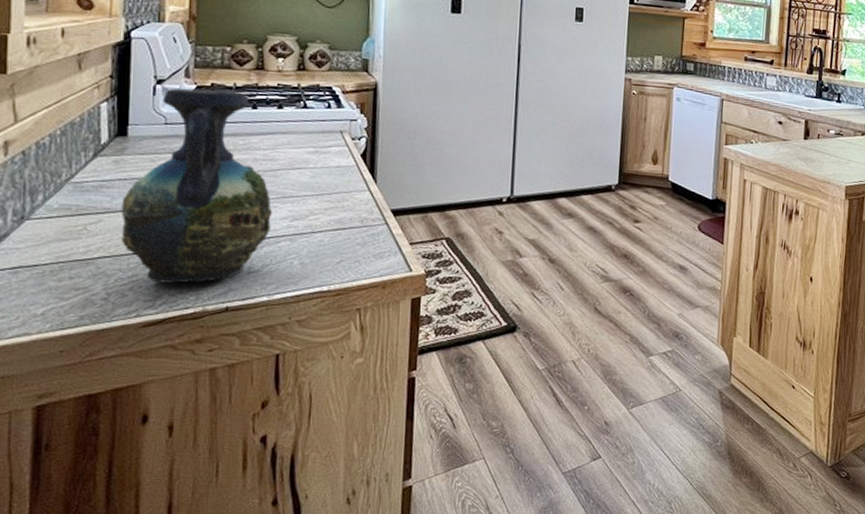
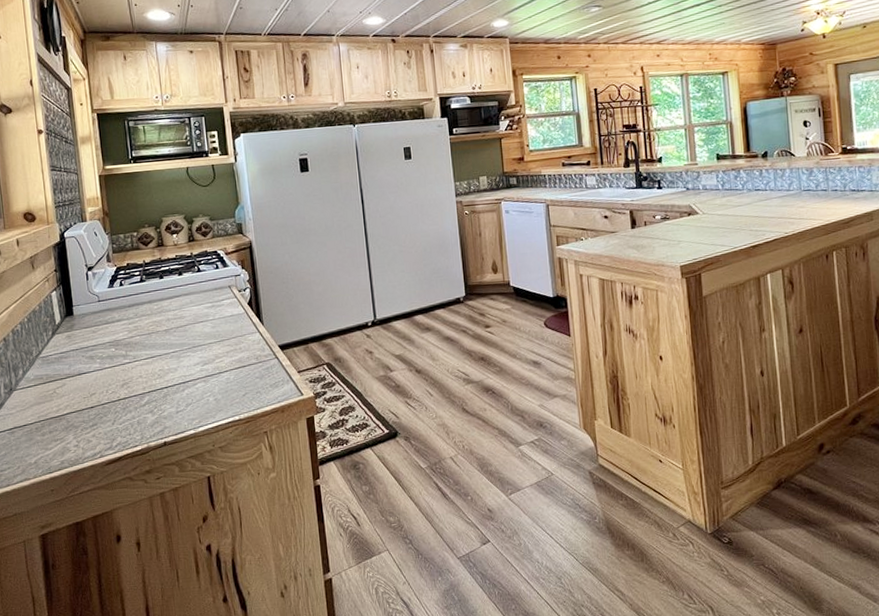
vase: present [121,87,273,284] -> none [77,266,188,429]

